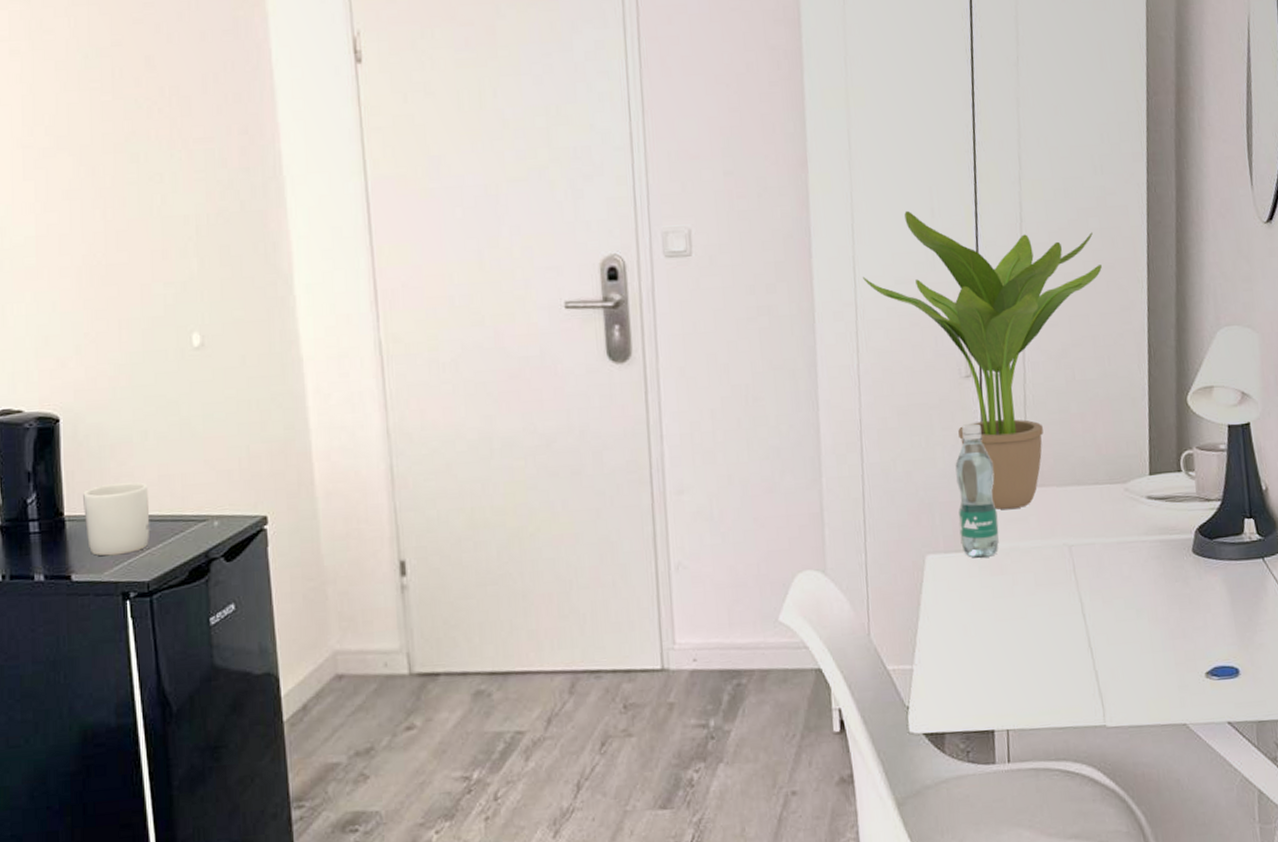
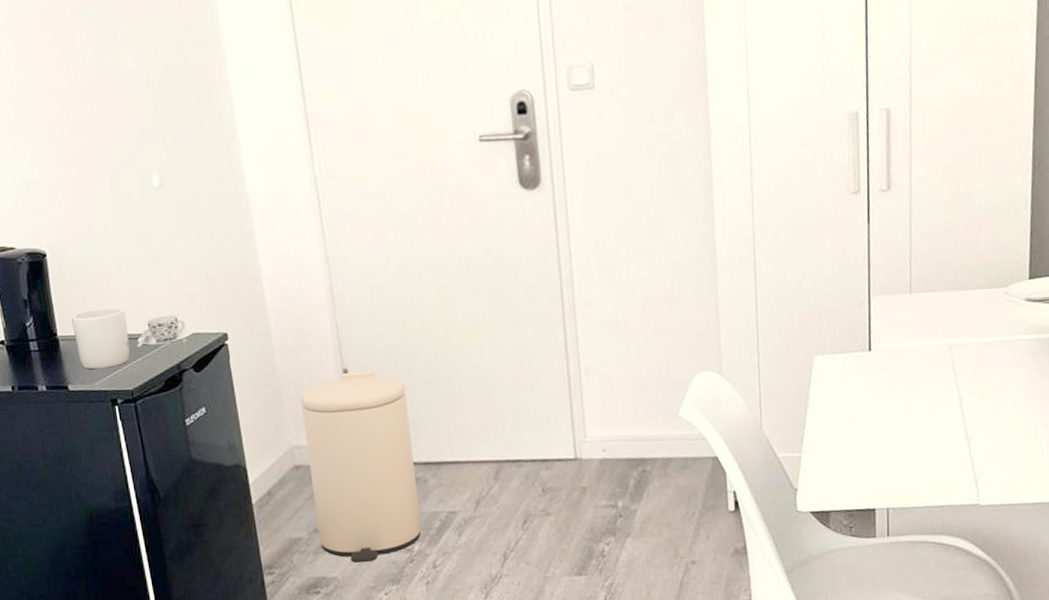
teacup: none [158,493,227,531] -> present [136,314,194,348]
pedal bin: none [347,563,483,795] -> present [300,371,422,563]
potted plant: present [863,210,1102,510] -> none [756,36,990,314]
bottle: present [955,423,999,558] -> none [842,235,883,358]

